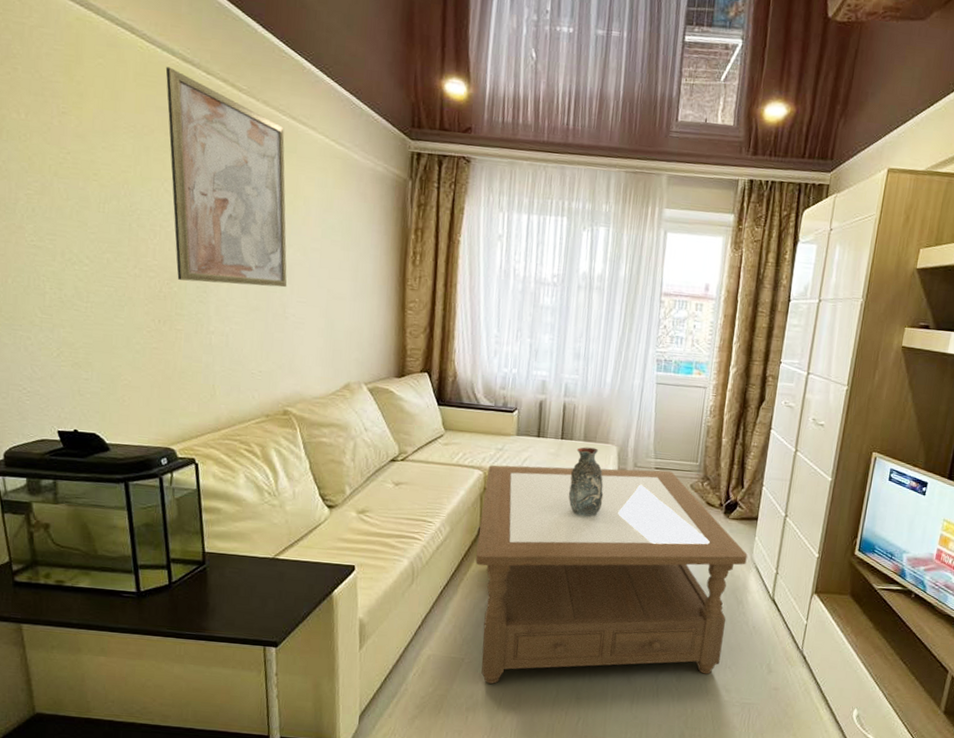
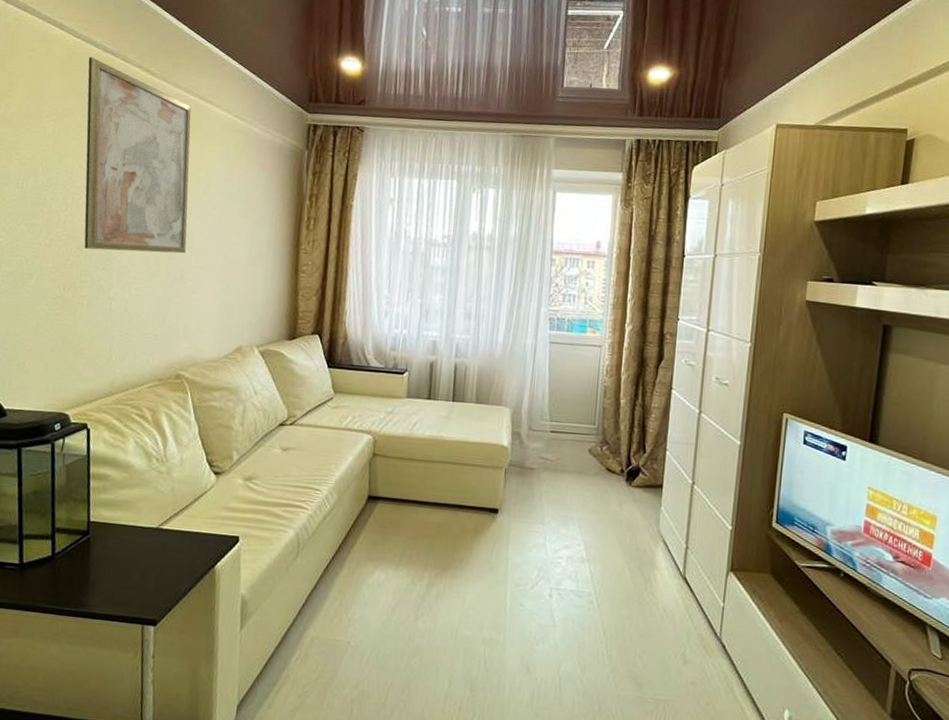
coffee table: present [476,465,748,684] -> none [363,428,653,672]
decorative vase: present [568,447,604,516] -> none [460,409,497,484]

